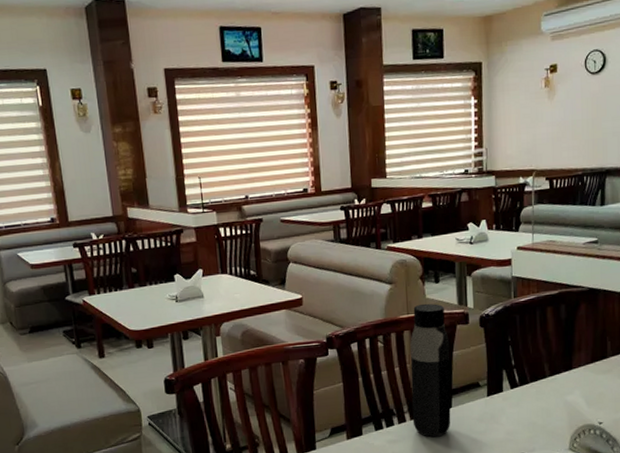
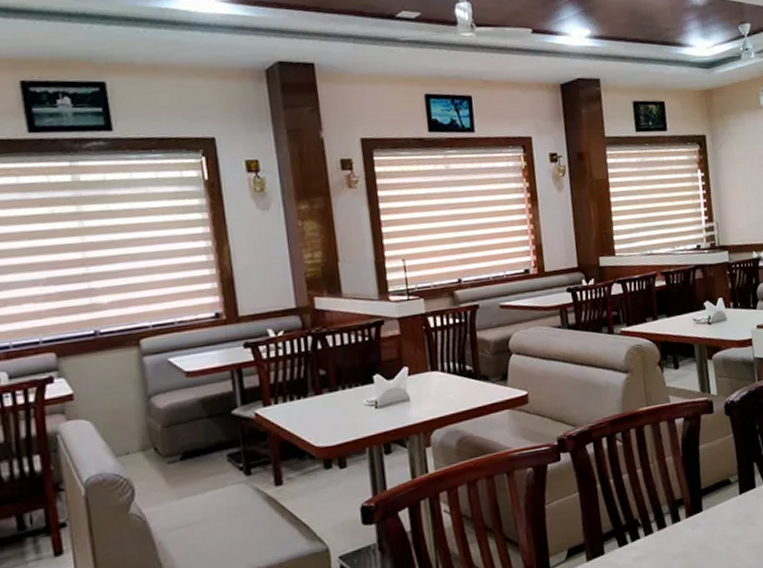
water bottle: present [410,303,451,438] -> none [652,392,703,549]

